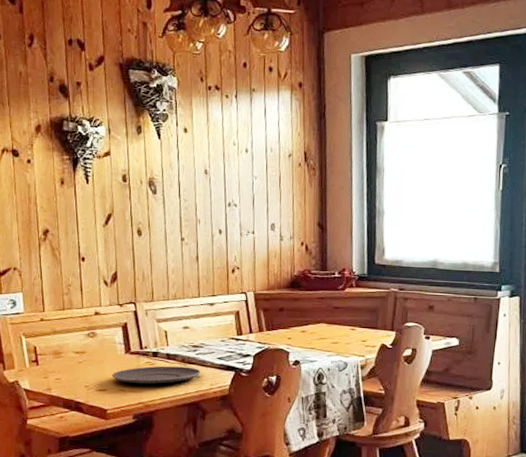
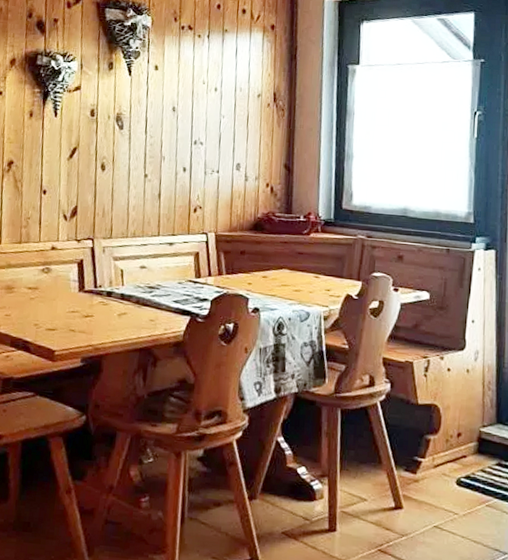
plate: present [111,366,201,384] -> none [63,306,155,326]

